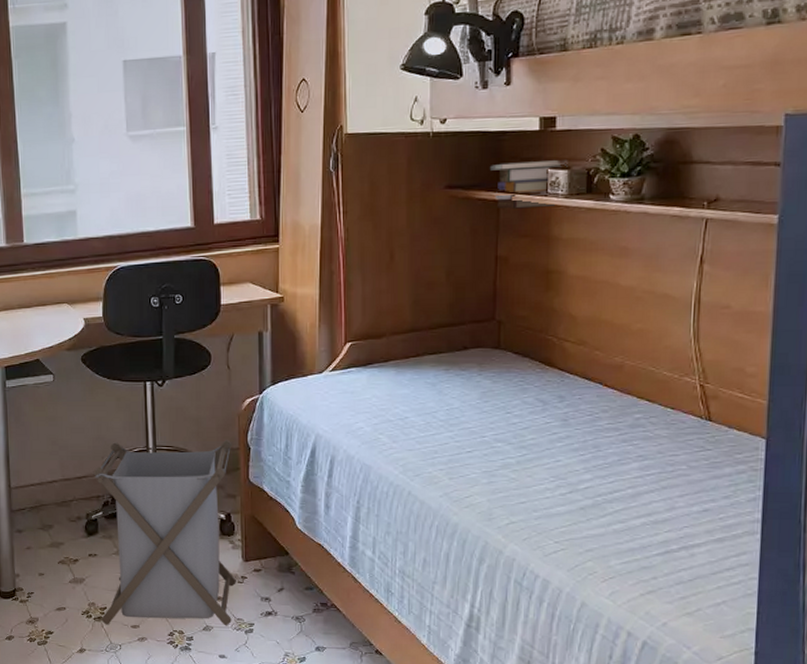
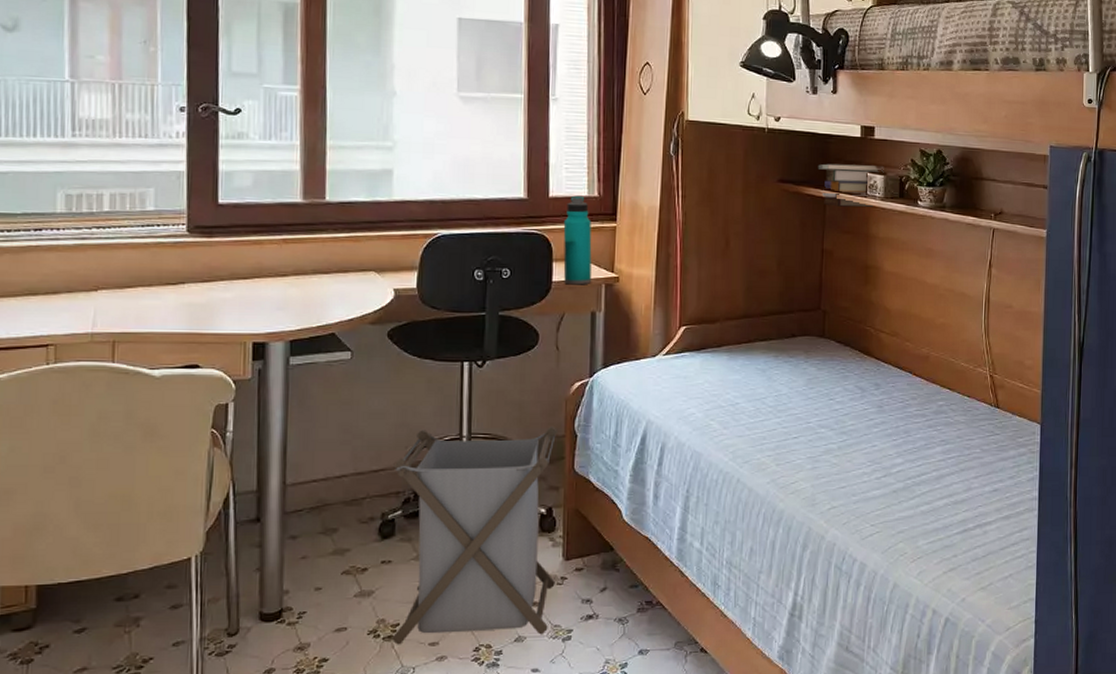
water bottle: none [228,220,258,307] -> present [563,195,592,285]

